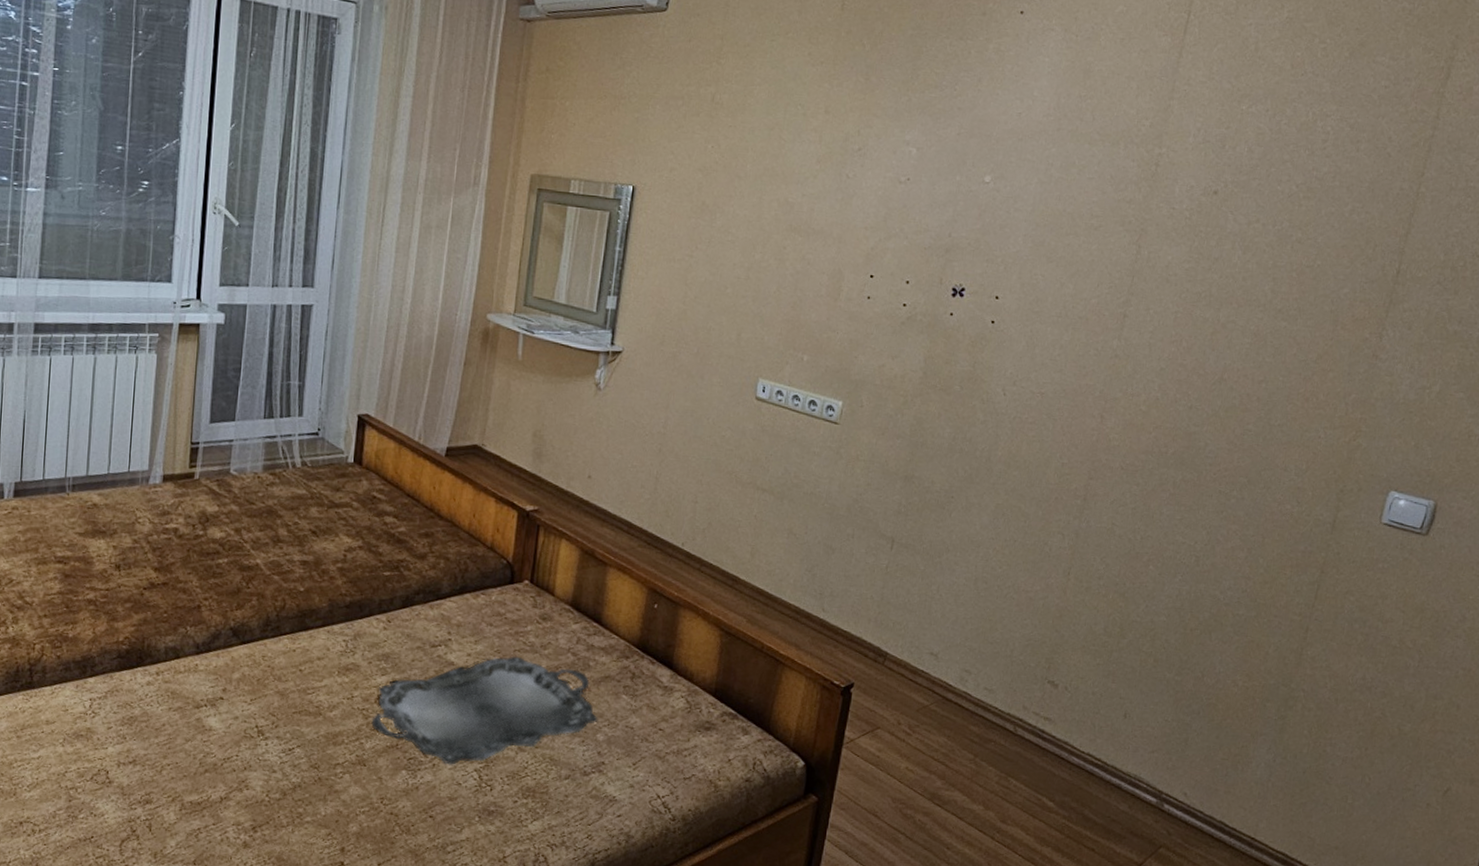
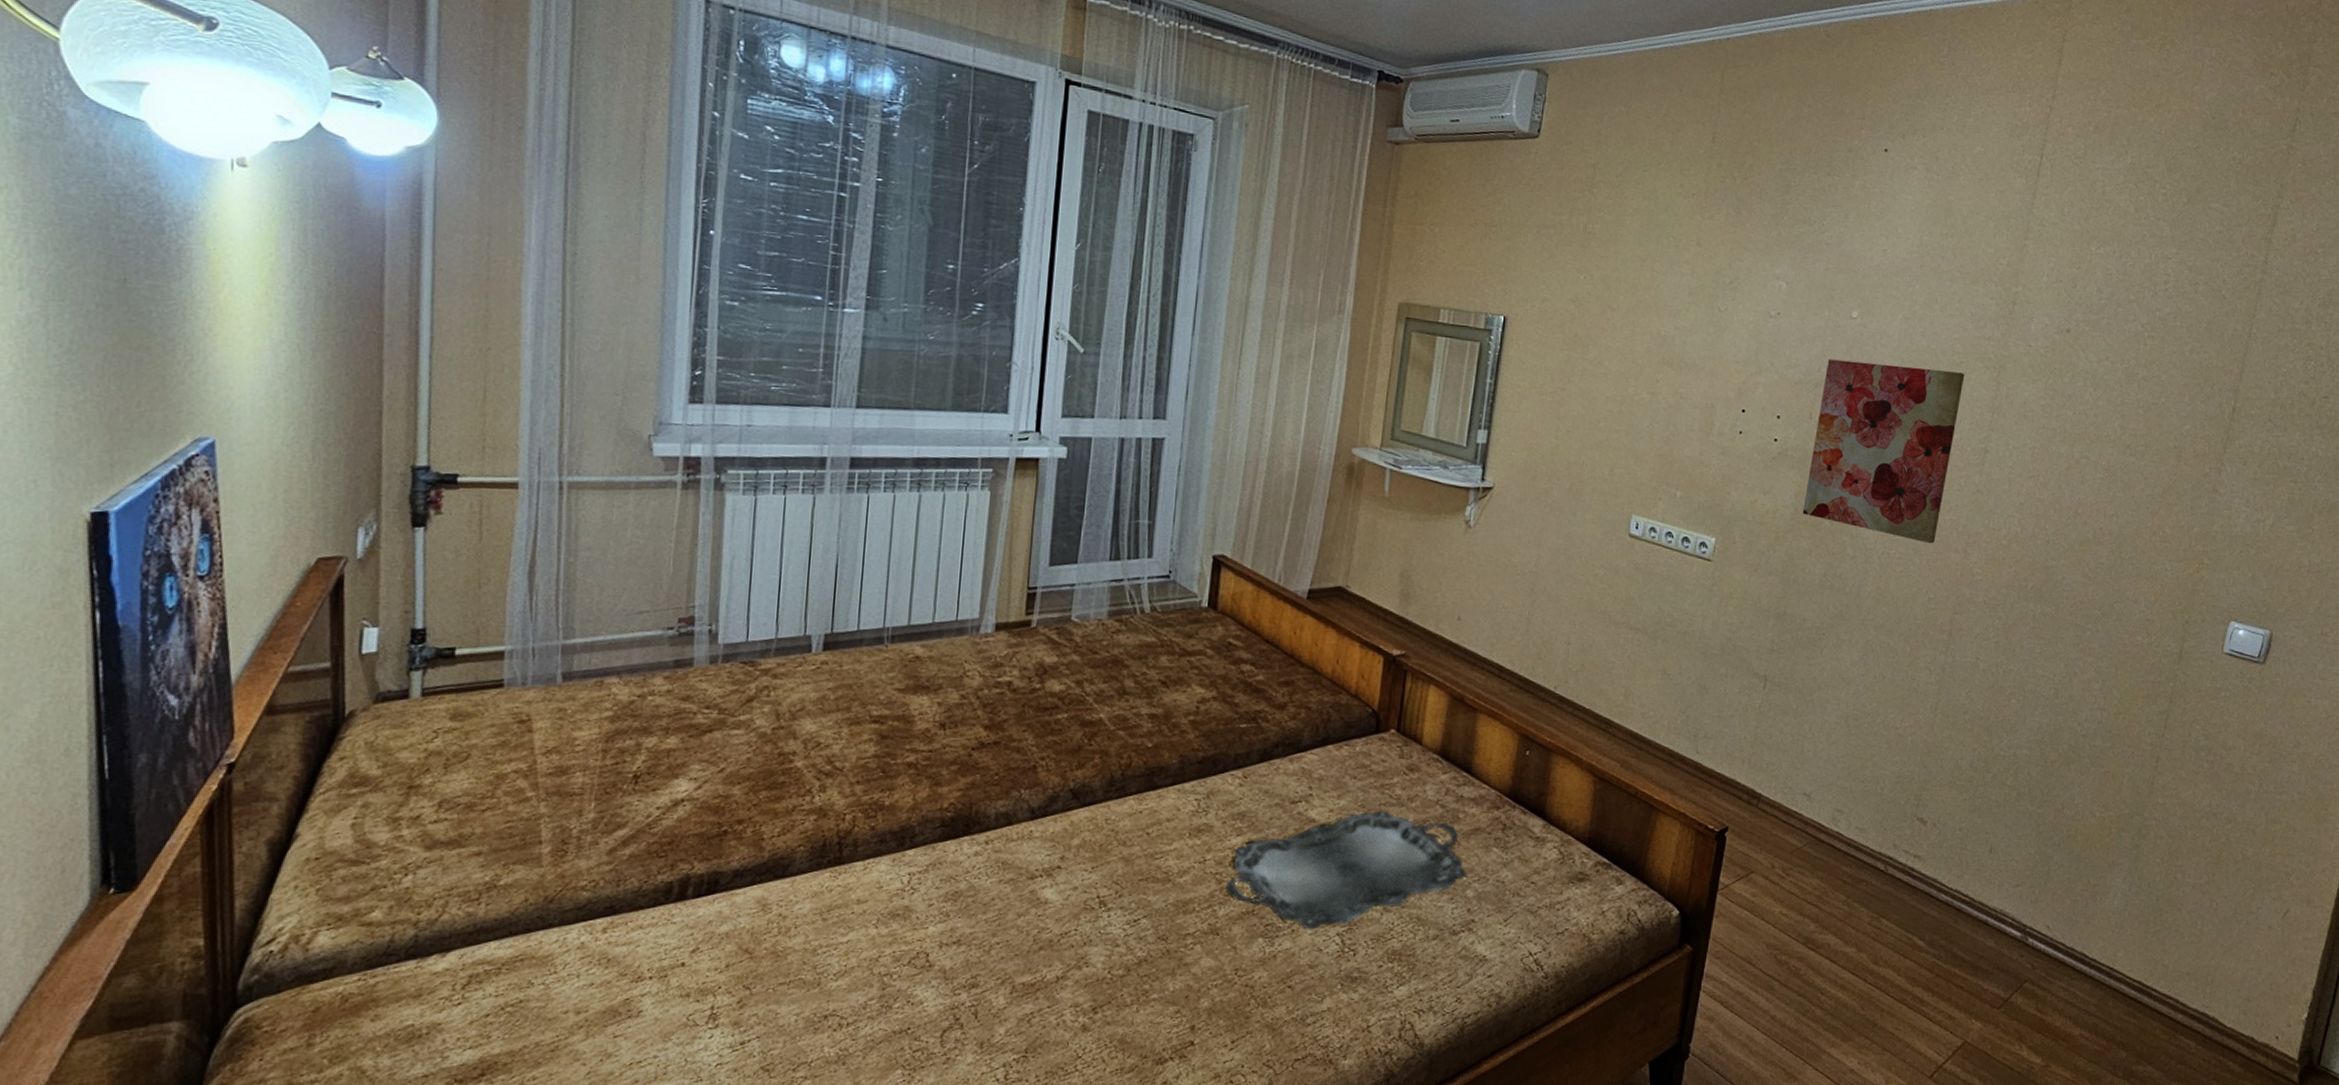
wall art: none [931,224,1104,409] -> present [1802,359,1965,544]

